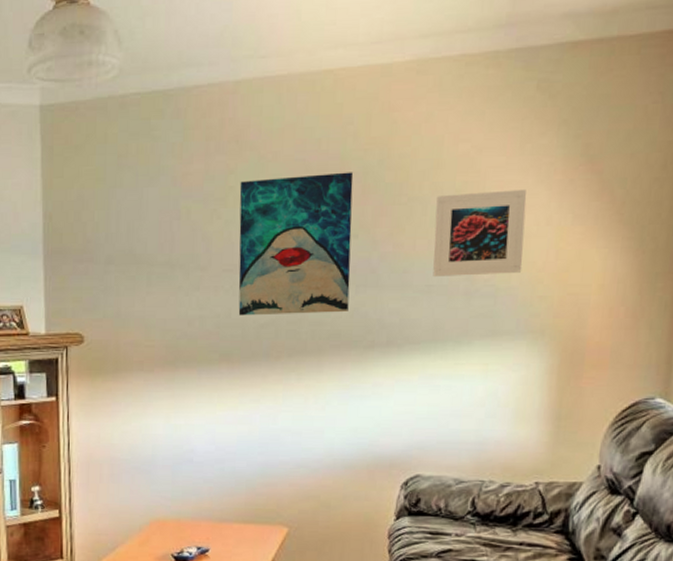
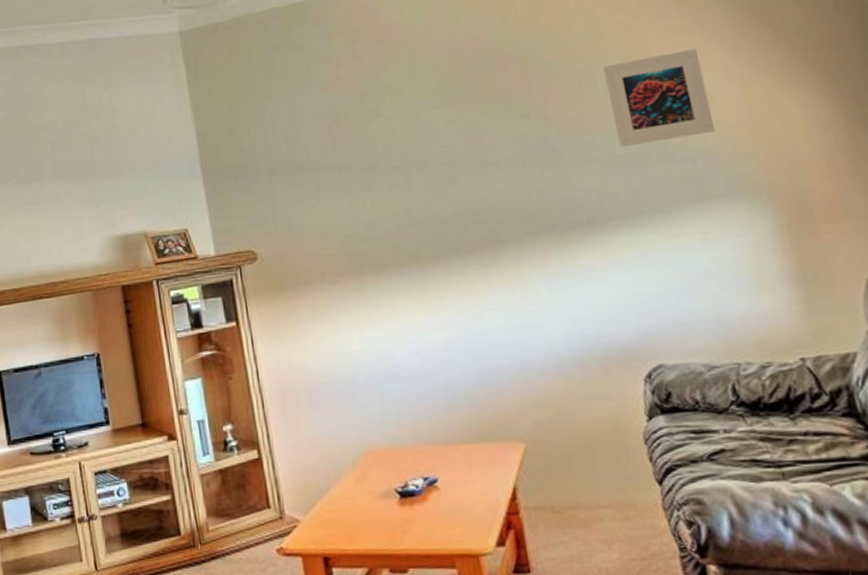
wall art: present [238,172,354,316] -> none [393,54,537,212]

